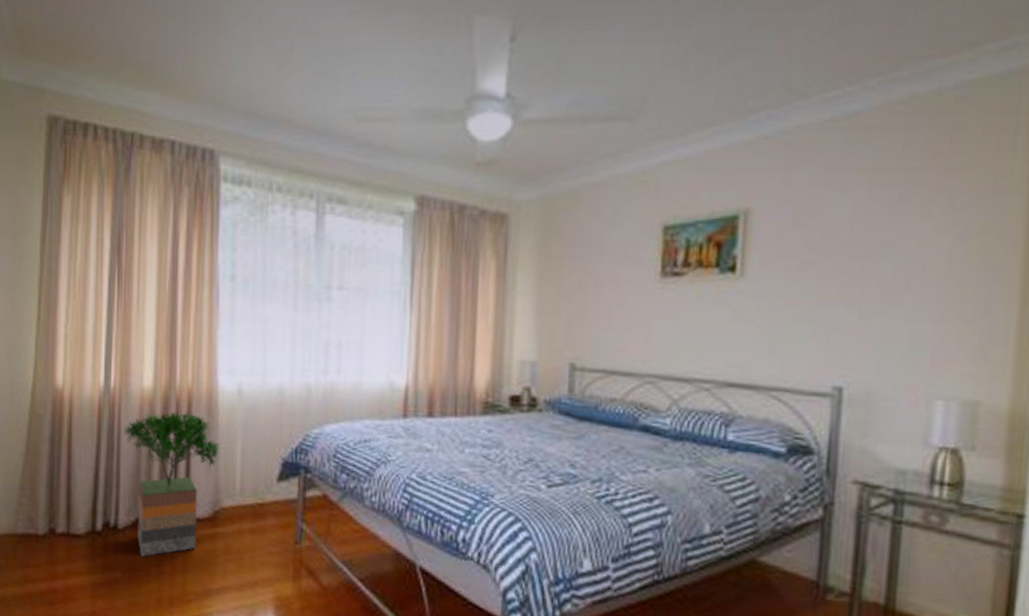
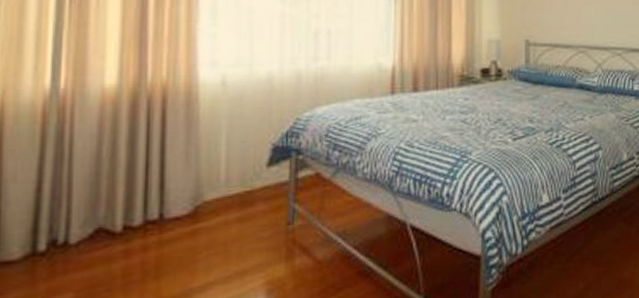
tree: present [123,411,221,557] -> none [76,108,202,270]

